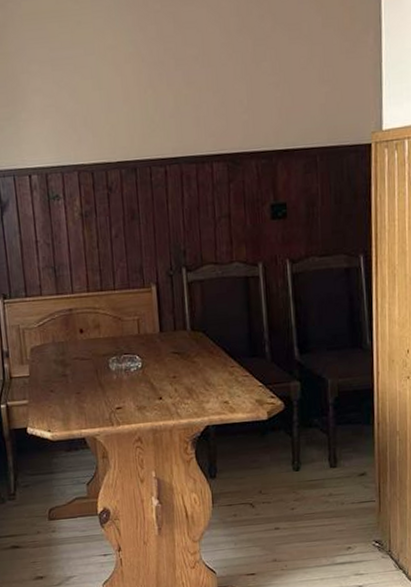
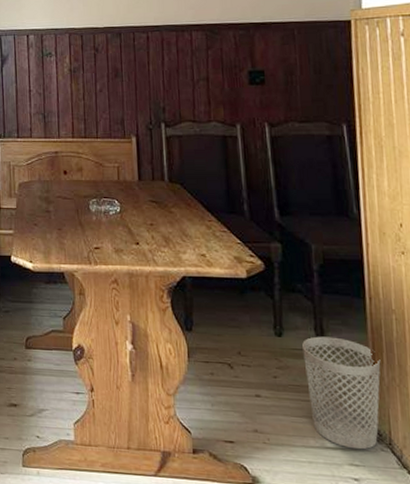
wastebasket: none [317,464,385,561] -> present [302,336,381,450]

